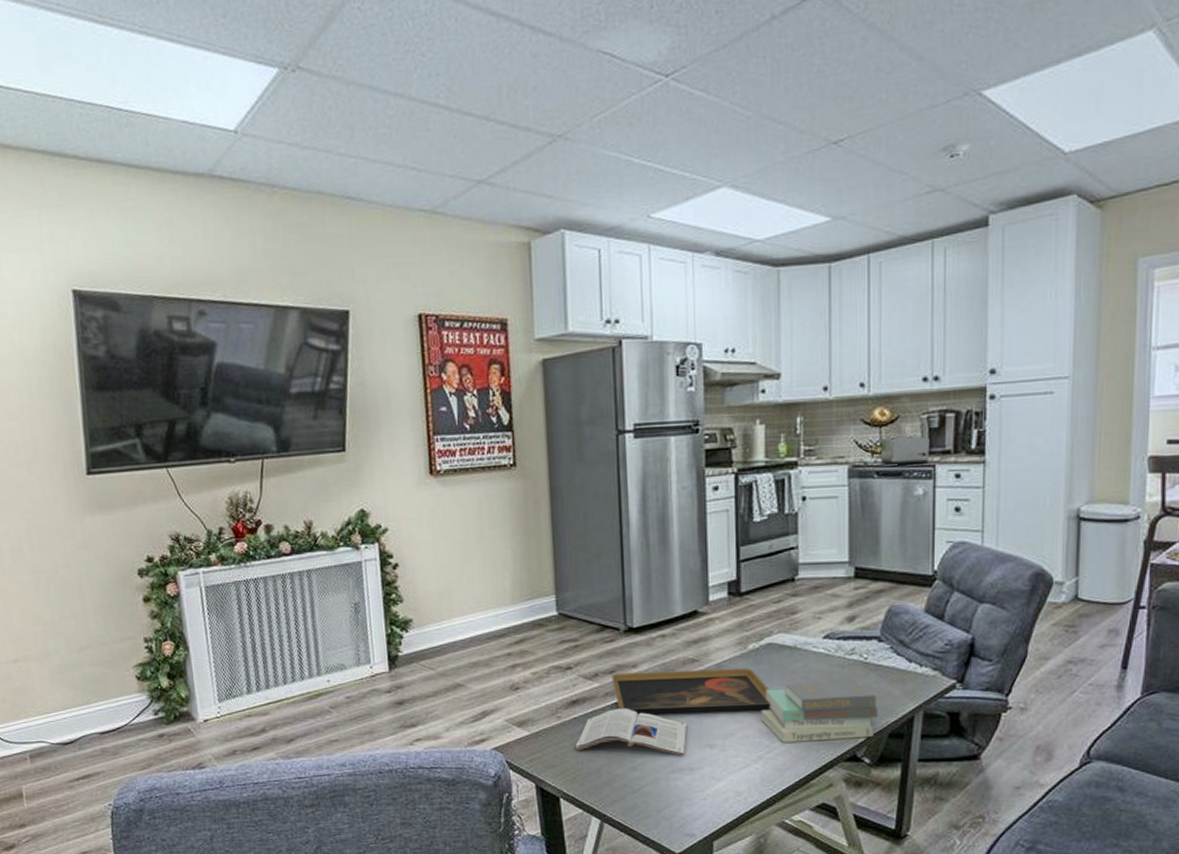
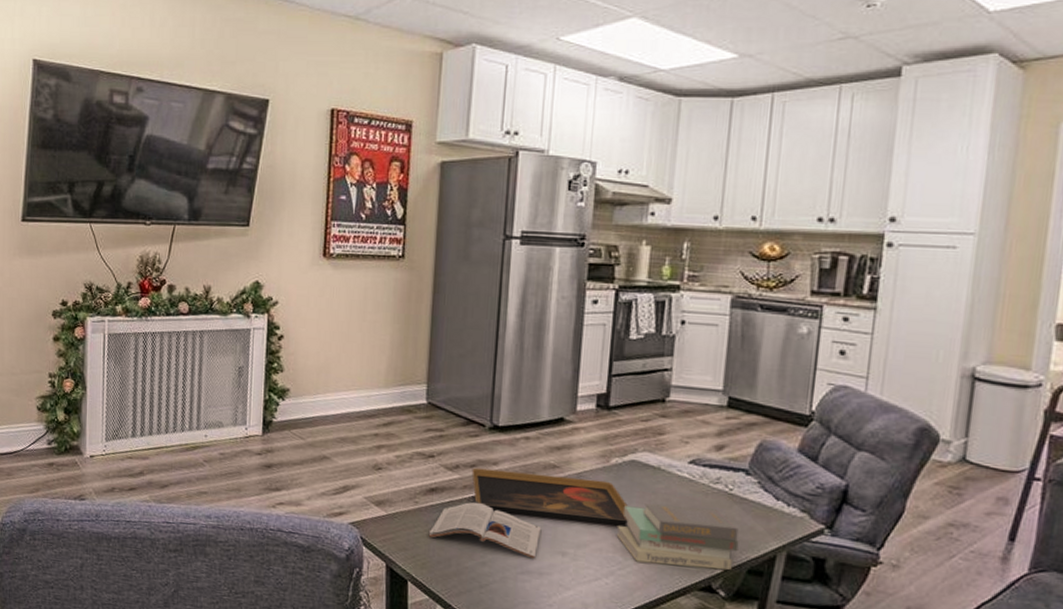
toaster: present [880,436,929,466] -> none [765,273,819,303]

